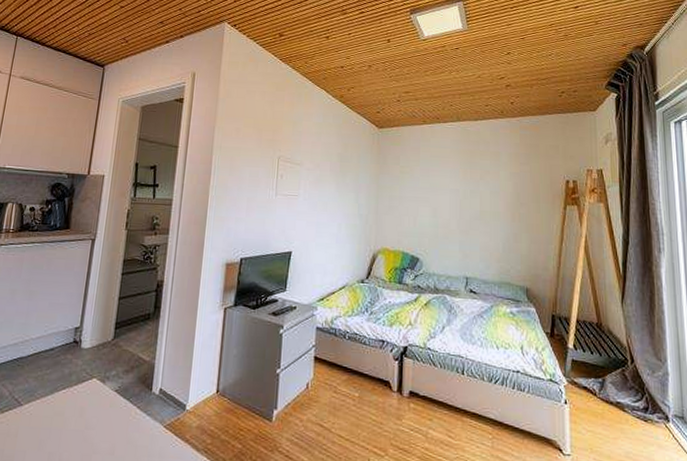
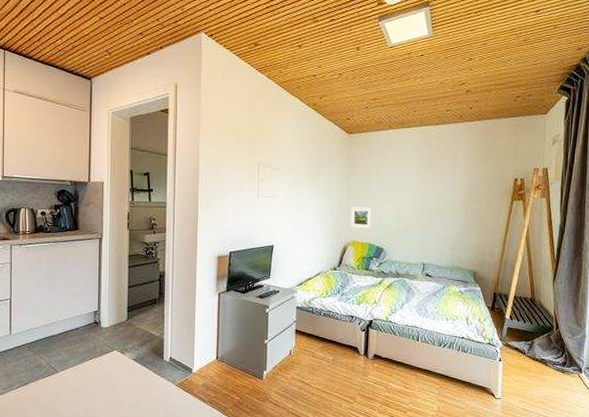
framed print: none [381,209,406,234] -> present [351,207,373,229]

